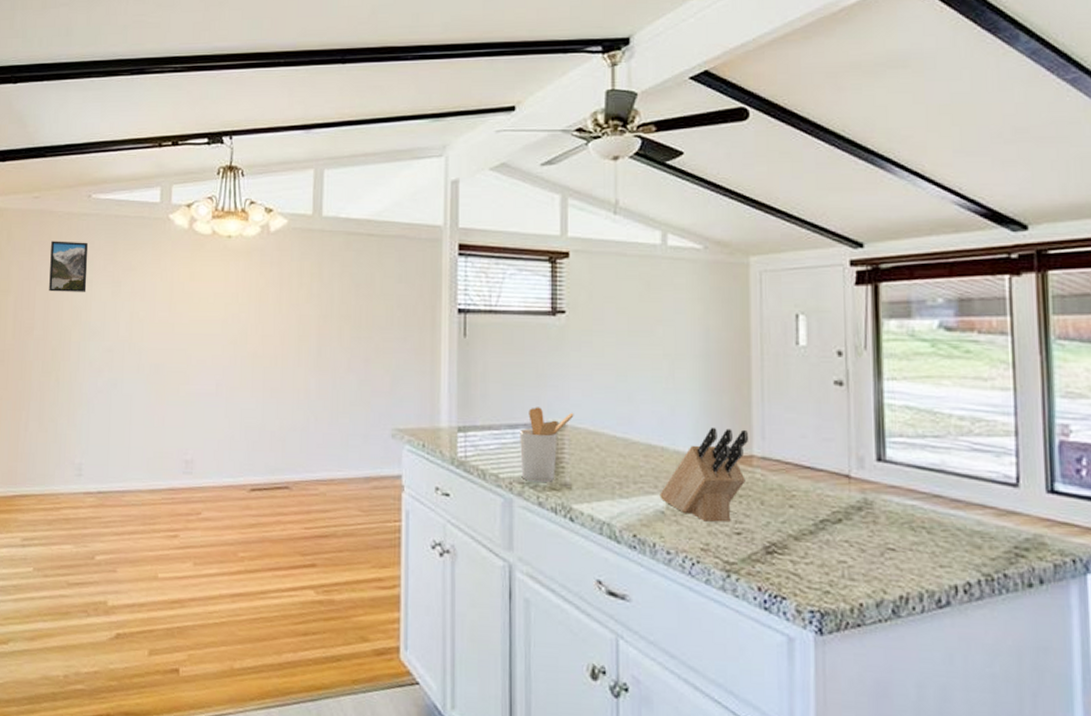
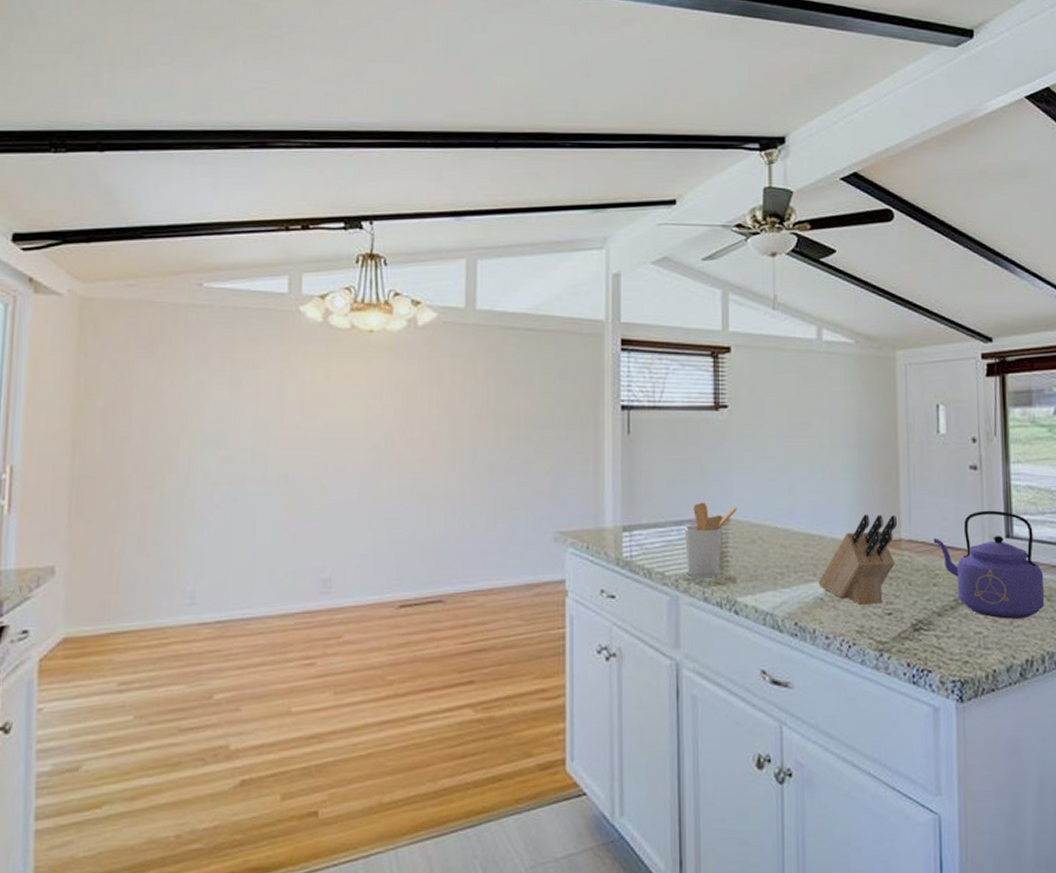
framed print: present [49,241,89,292] -> none [150,336,200,395]
kettle: none [790,430,924,551] -> present [933,510,1045,619]

